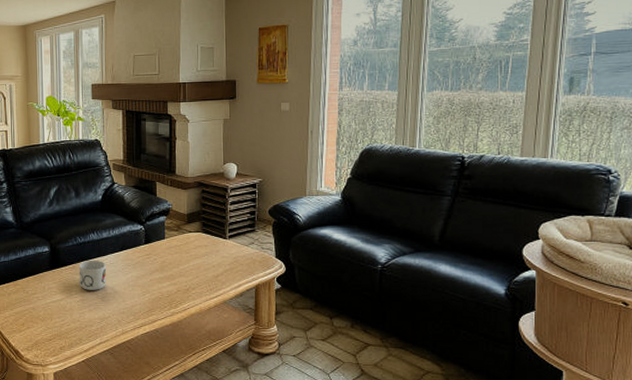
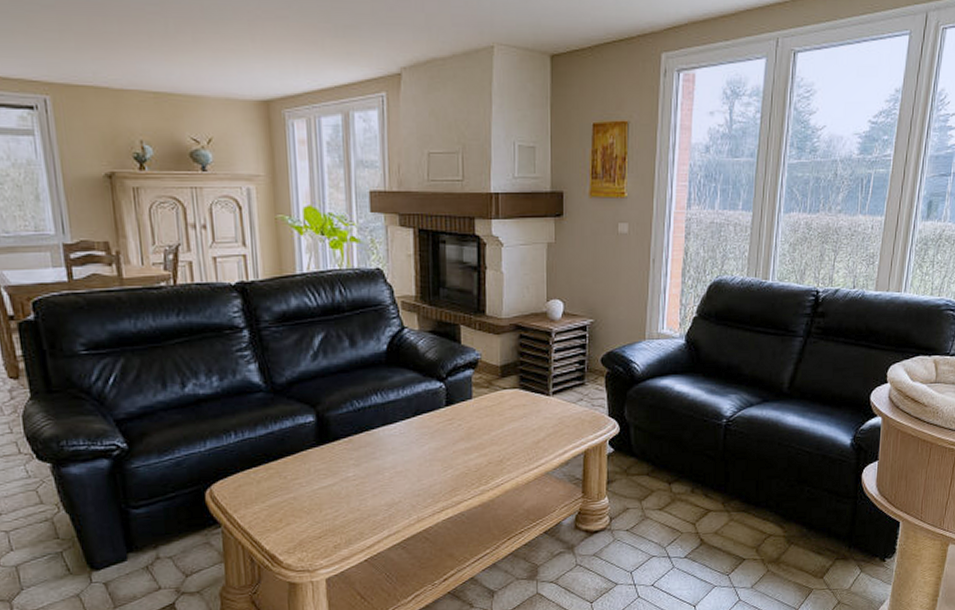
mug: present [78,260,106,290] -> none [357,429,395,470]

